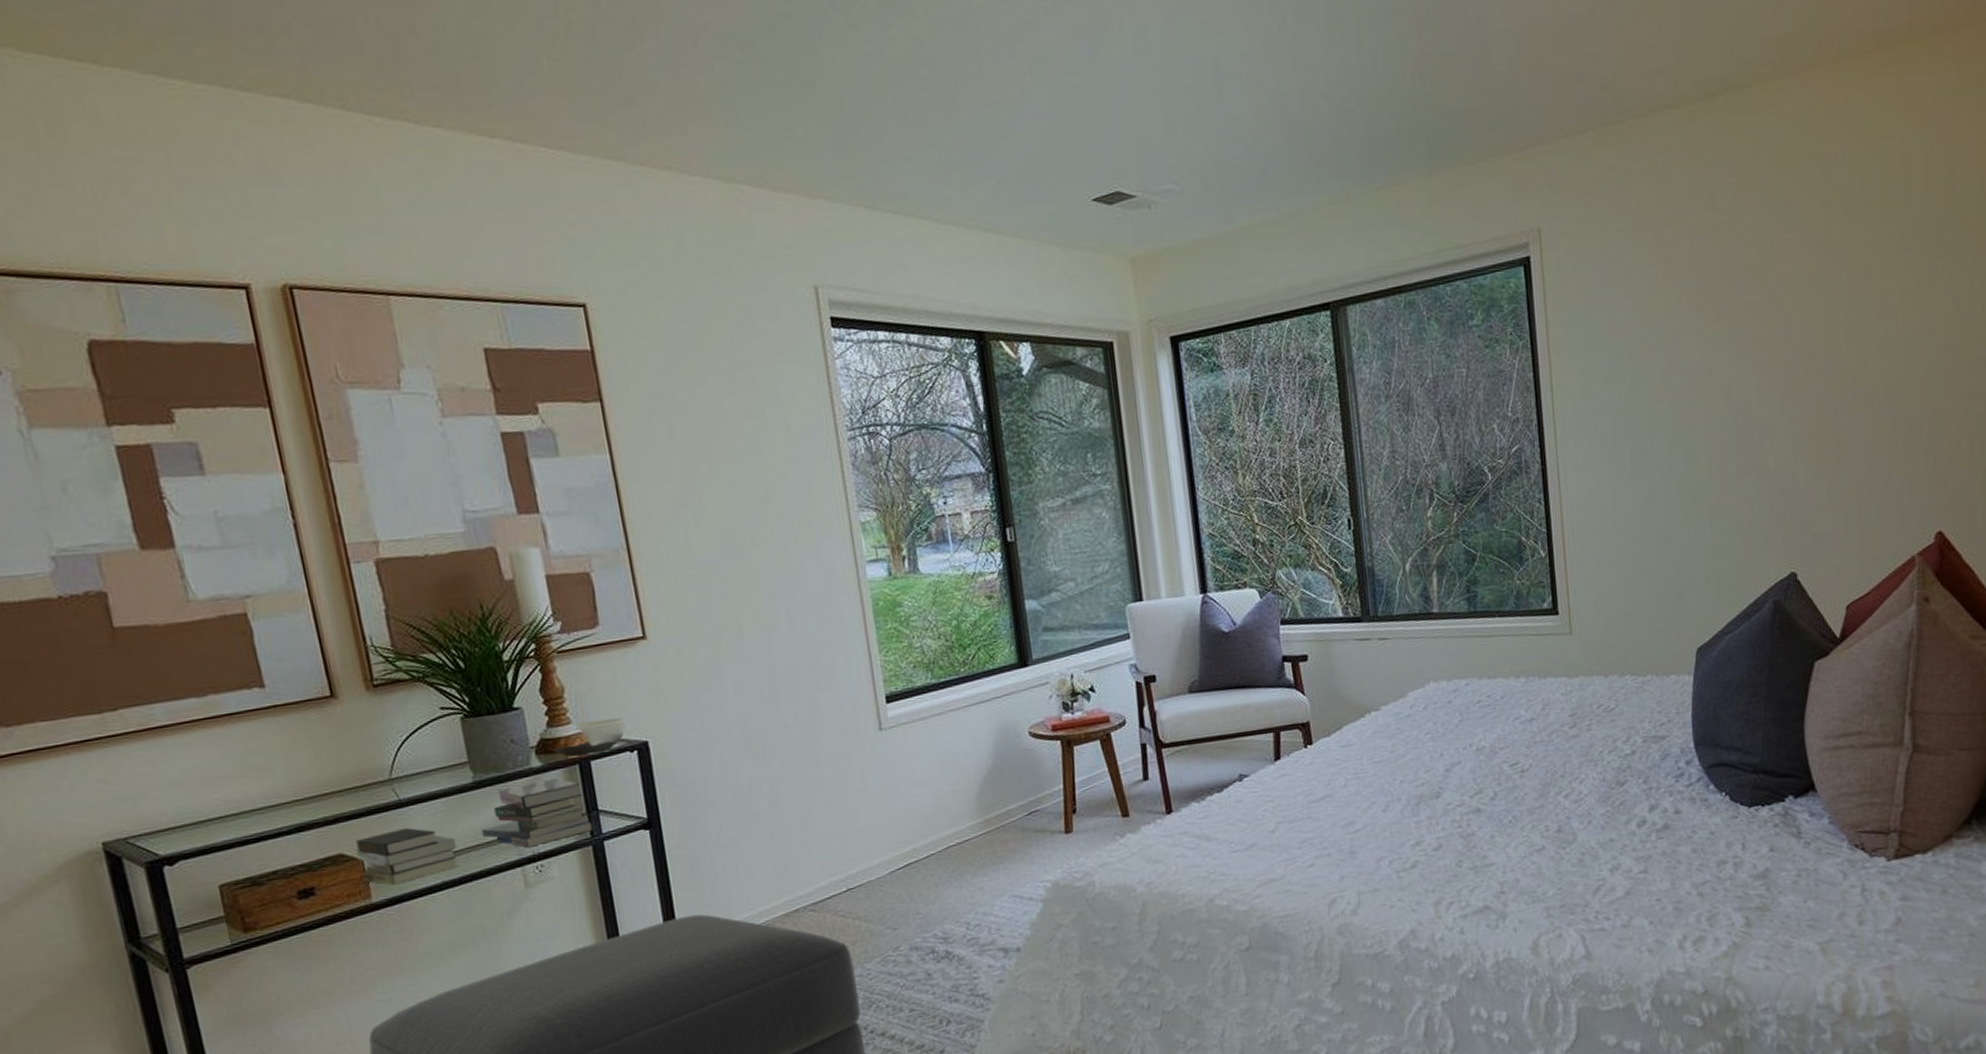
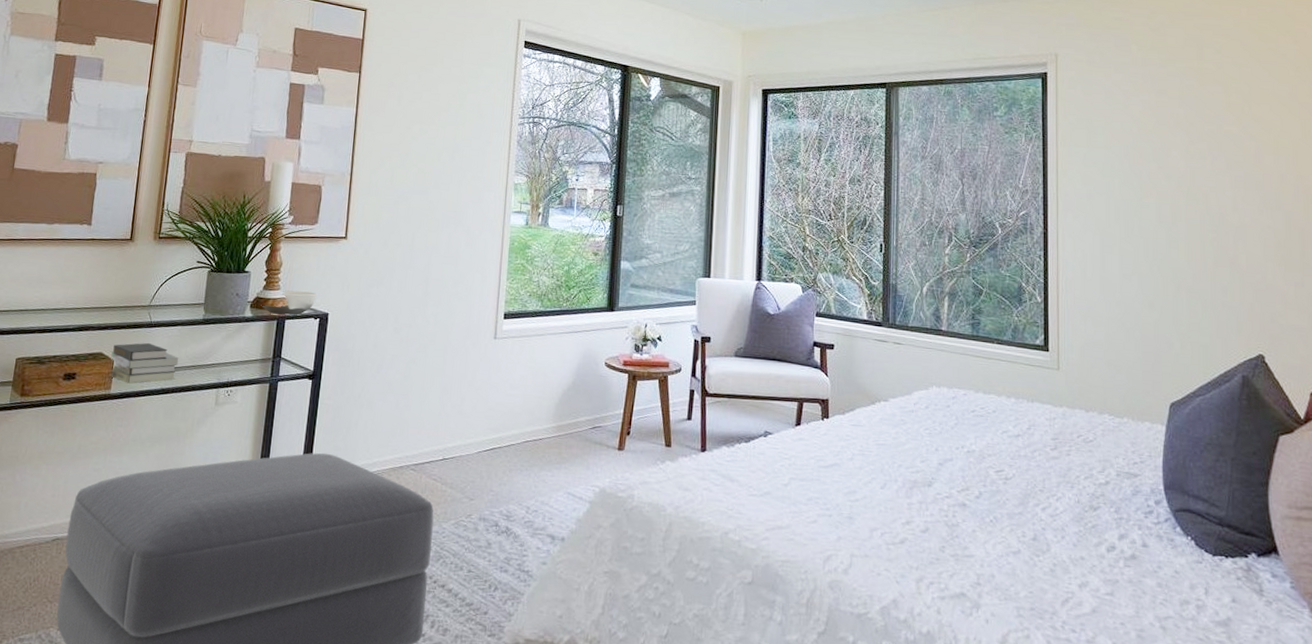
books: present [481,778,592,848] -> none [197,327,273,376]

